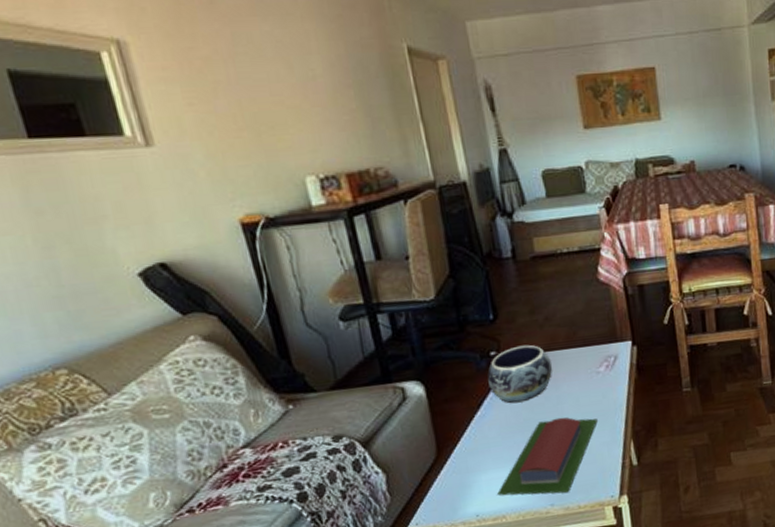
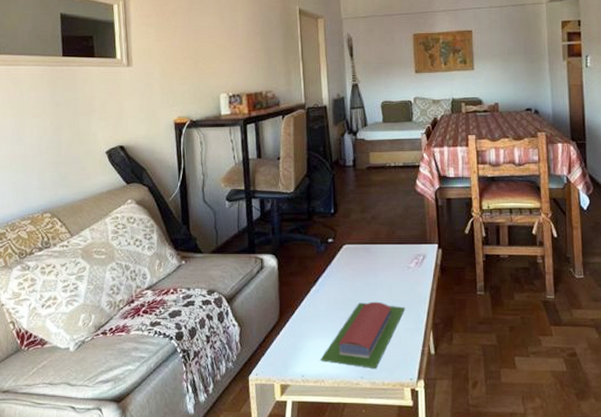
decorative bowl: present [487,344,552,403] -> none [324,237,373,284]

